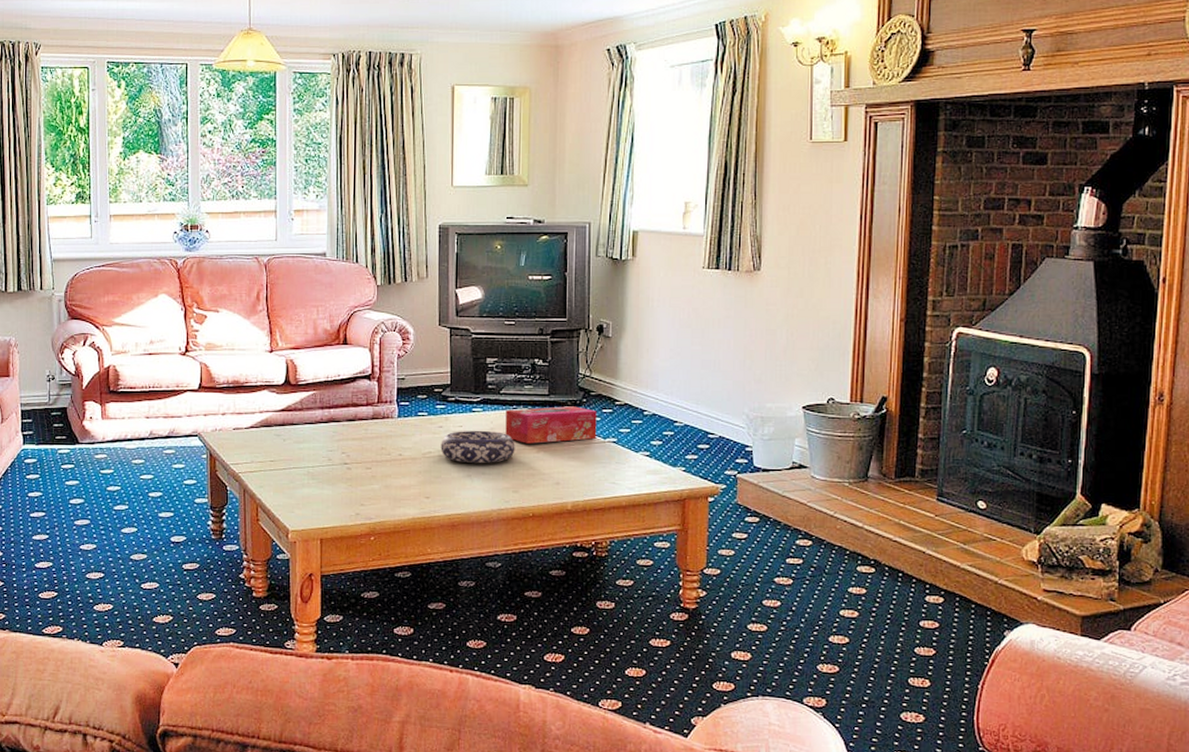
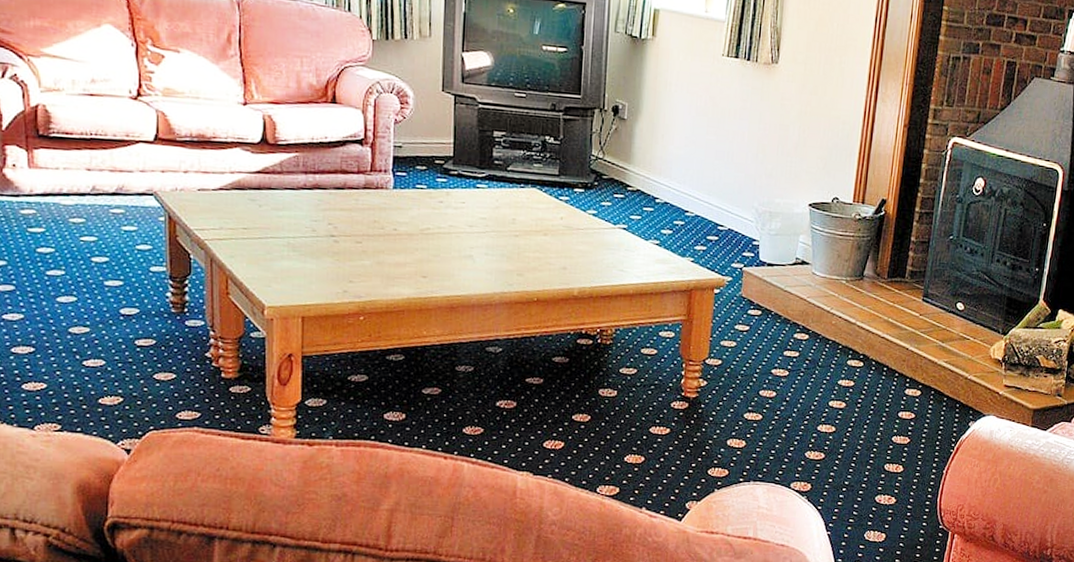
decorative bowl: present [441,431,515,463] -> none [440,207,522,244]
tissue box: present [505,406,597,444] -> none [511,187,608,226]

